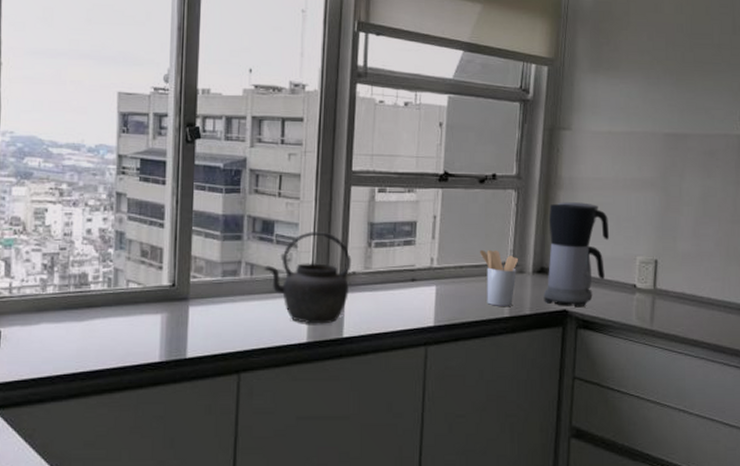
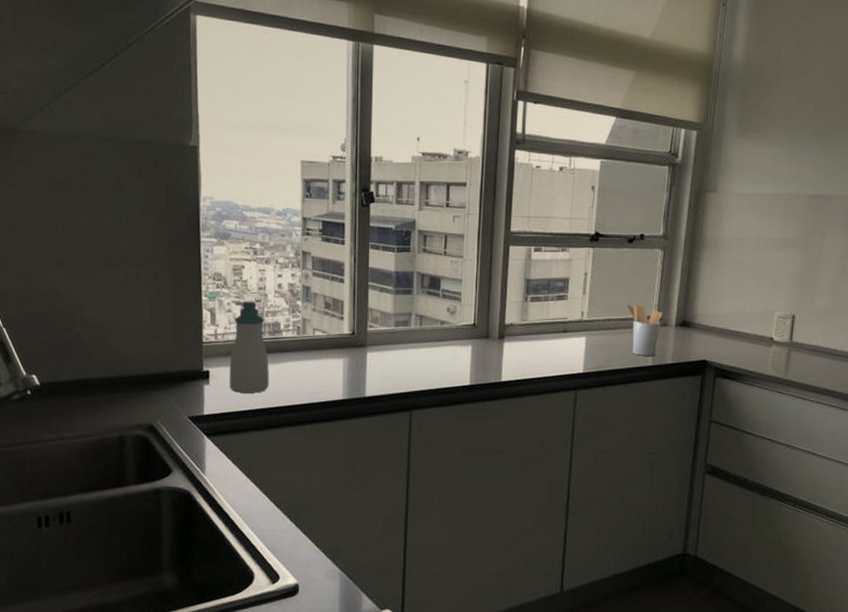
soap bottle: none [24,249,73,356] -> present [229,301,269,393]
kettle: present [264,230,352,324] -> none [432,286,510,370]
coffee maker: present [543,202,610,308] -> none [685,260,750,358]

